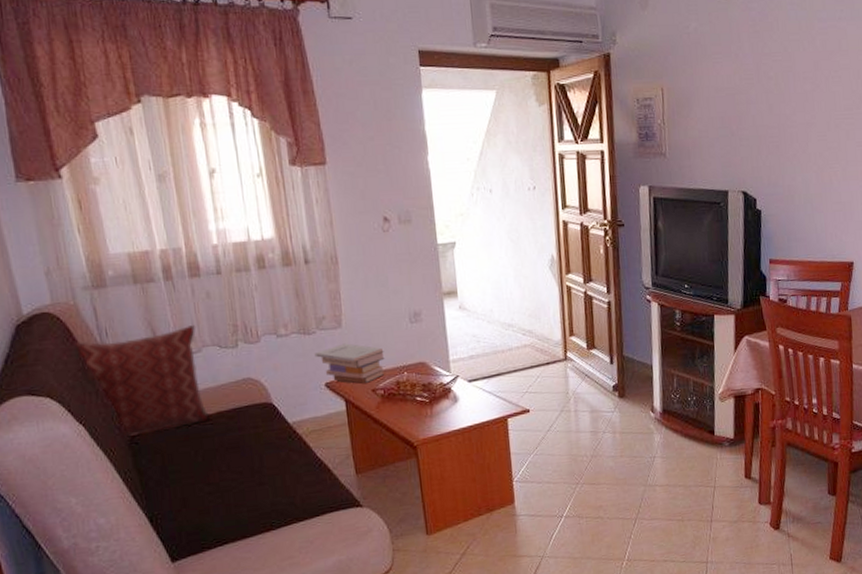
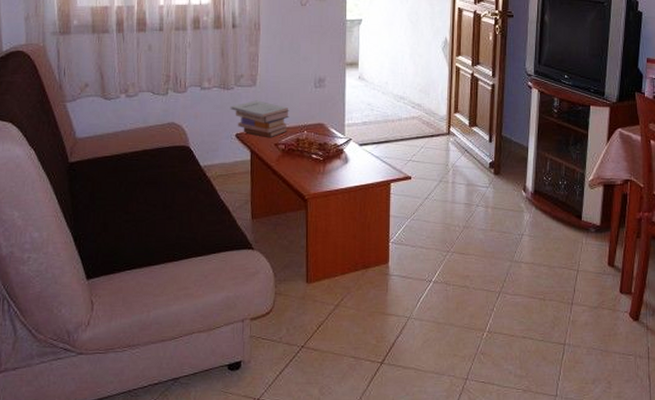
pillow: present [74,325,211,438] -> none [38,72,137,164]

